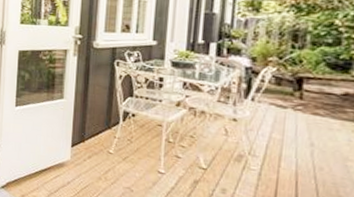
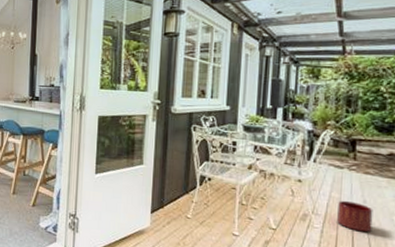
planter: none [278,142,323,178] -> present [337,200,373,233]

